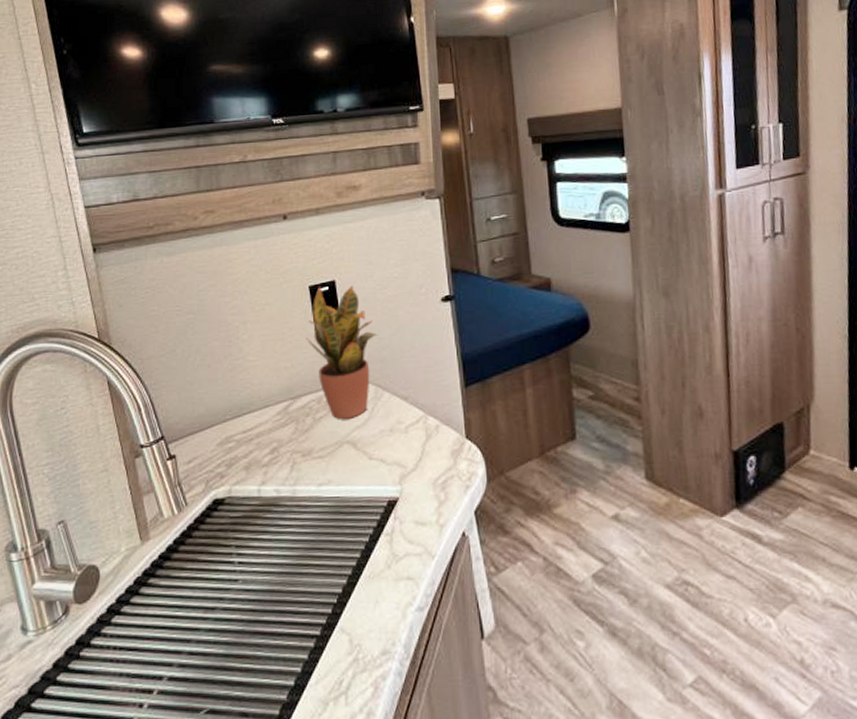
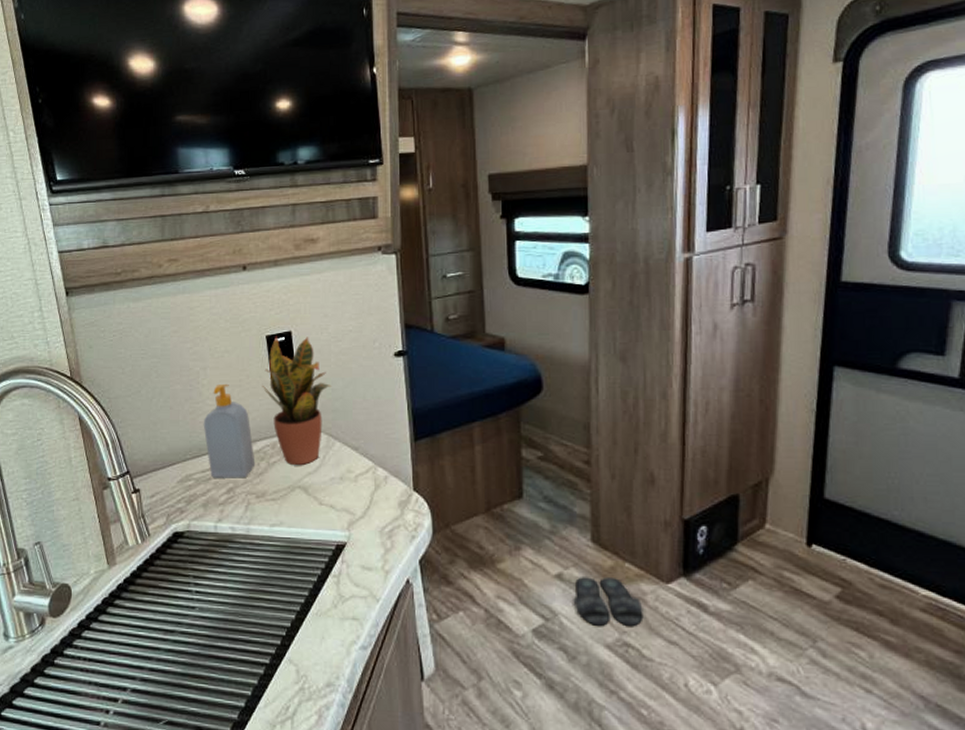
soap bottle: none [244,337,301,438] -> present [203,383,256,479]
slippers: none [631,514,701,566] -> present [573,575,644,627]

